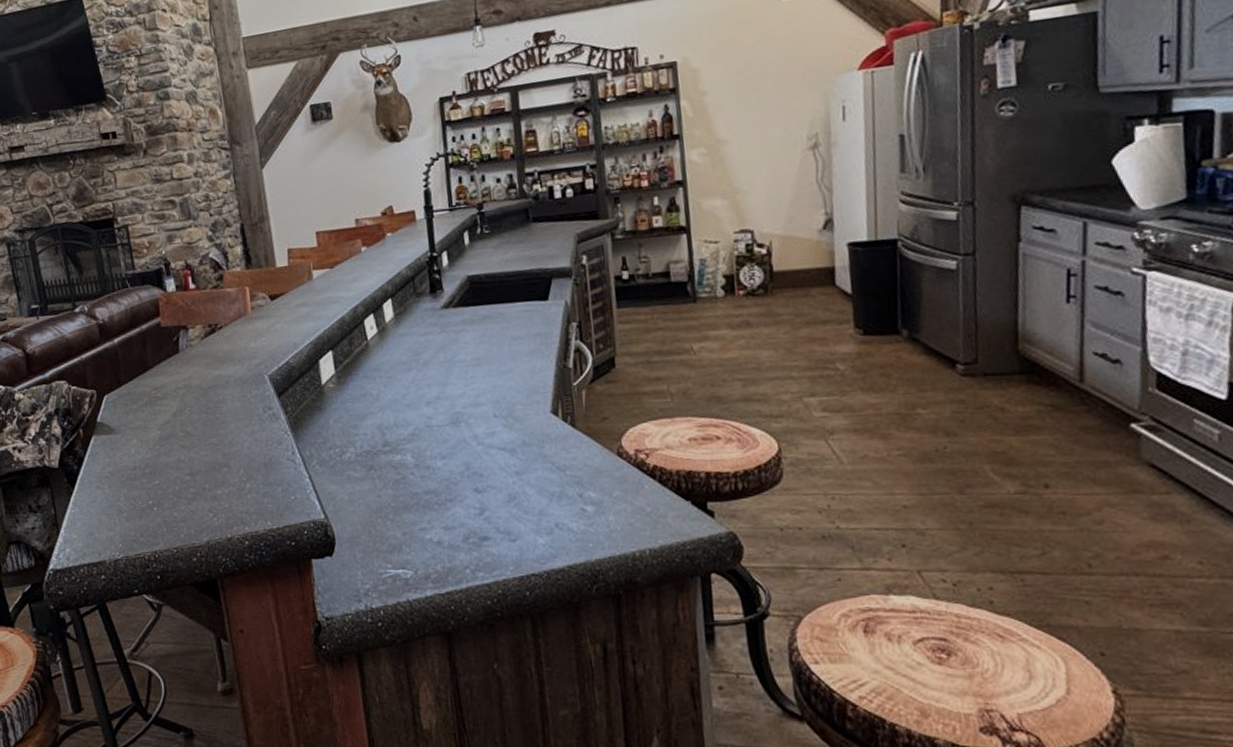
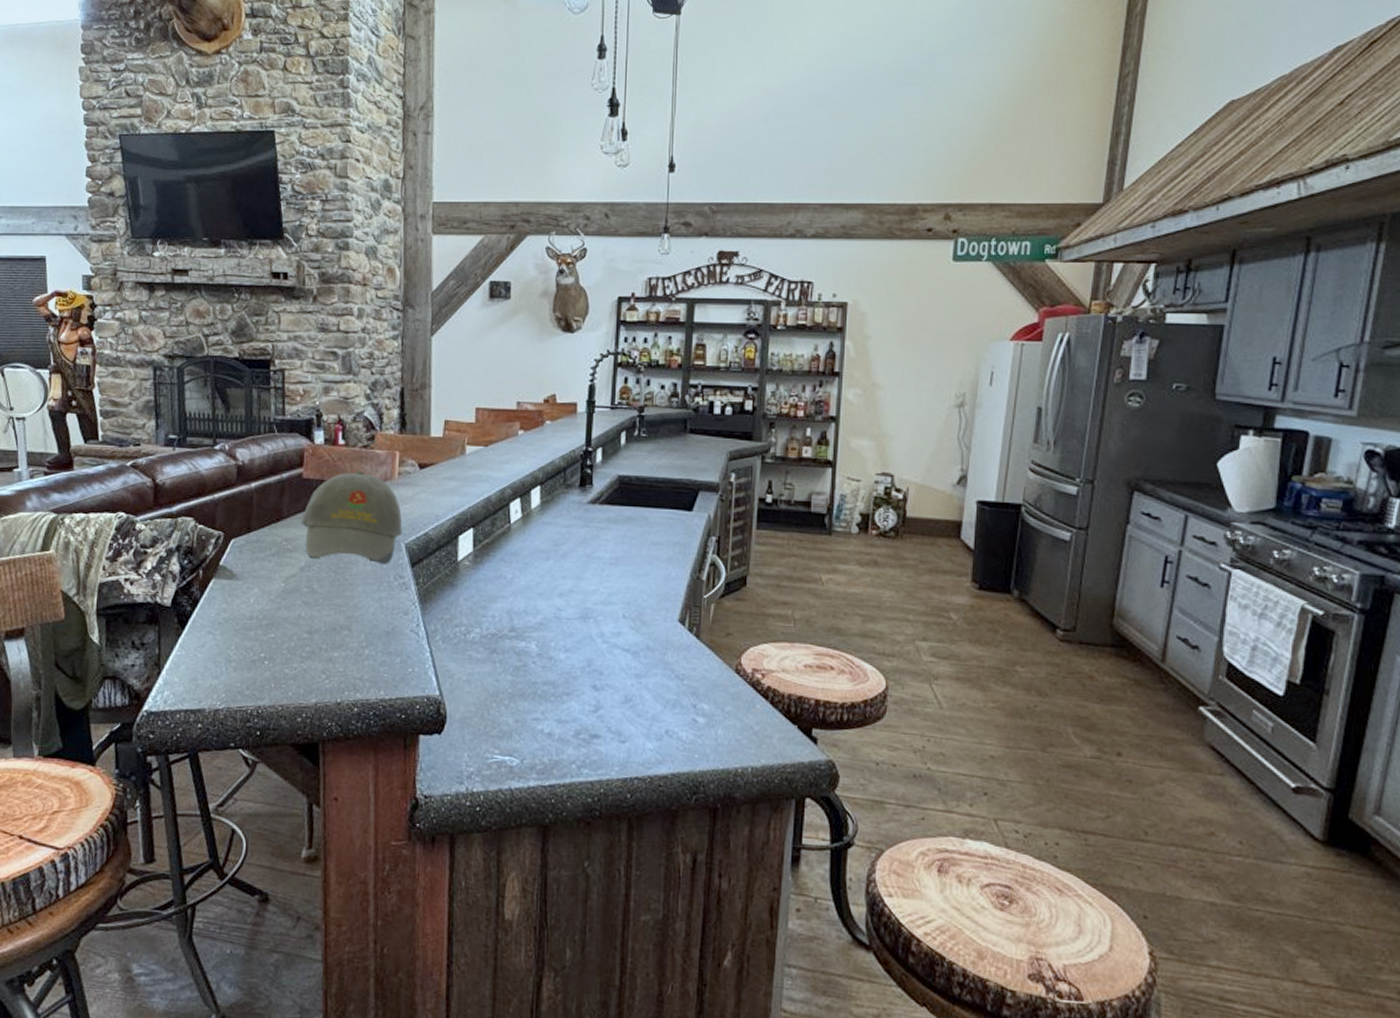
baseball cap: none [166,311,264,402] -> present [301,470,403,565]

